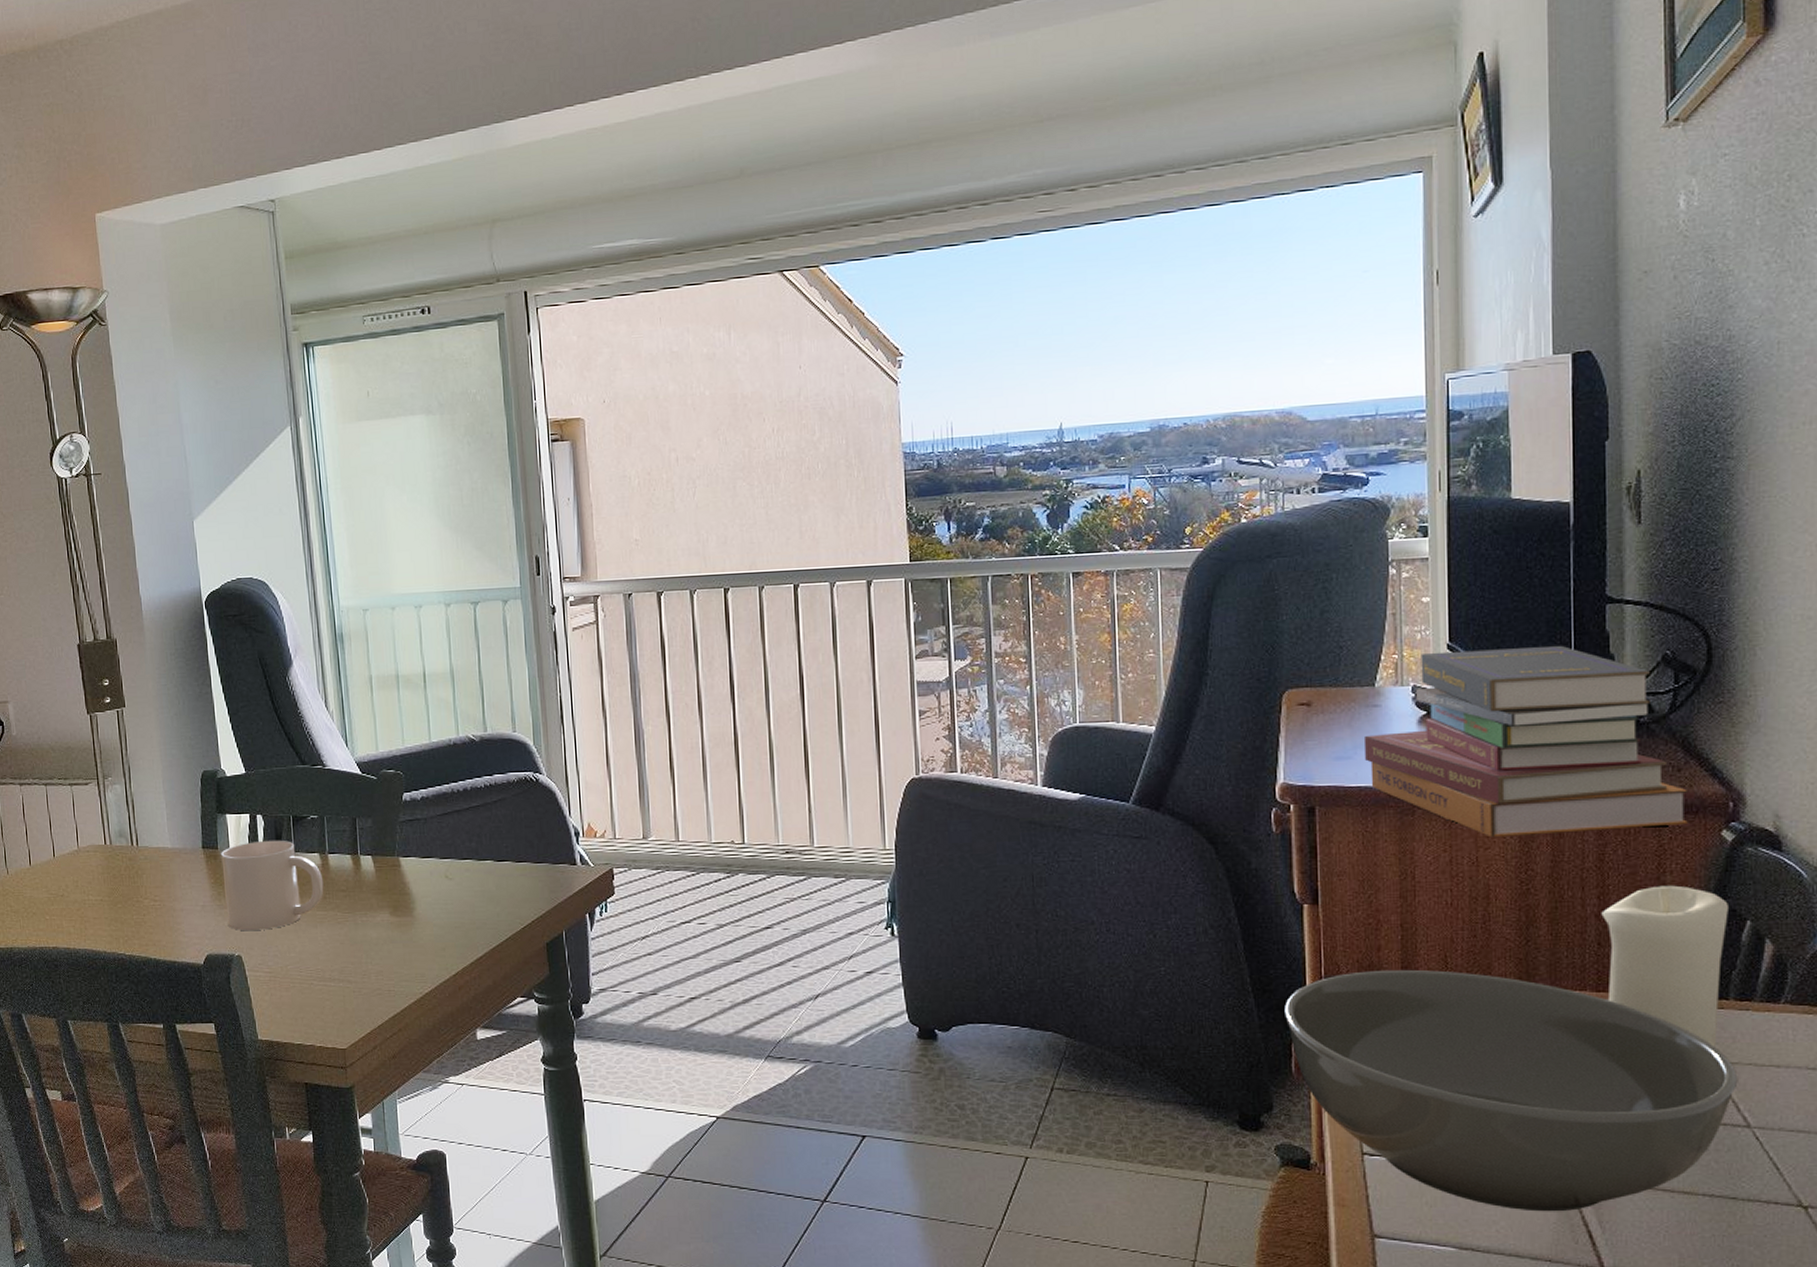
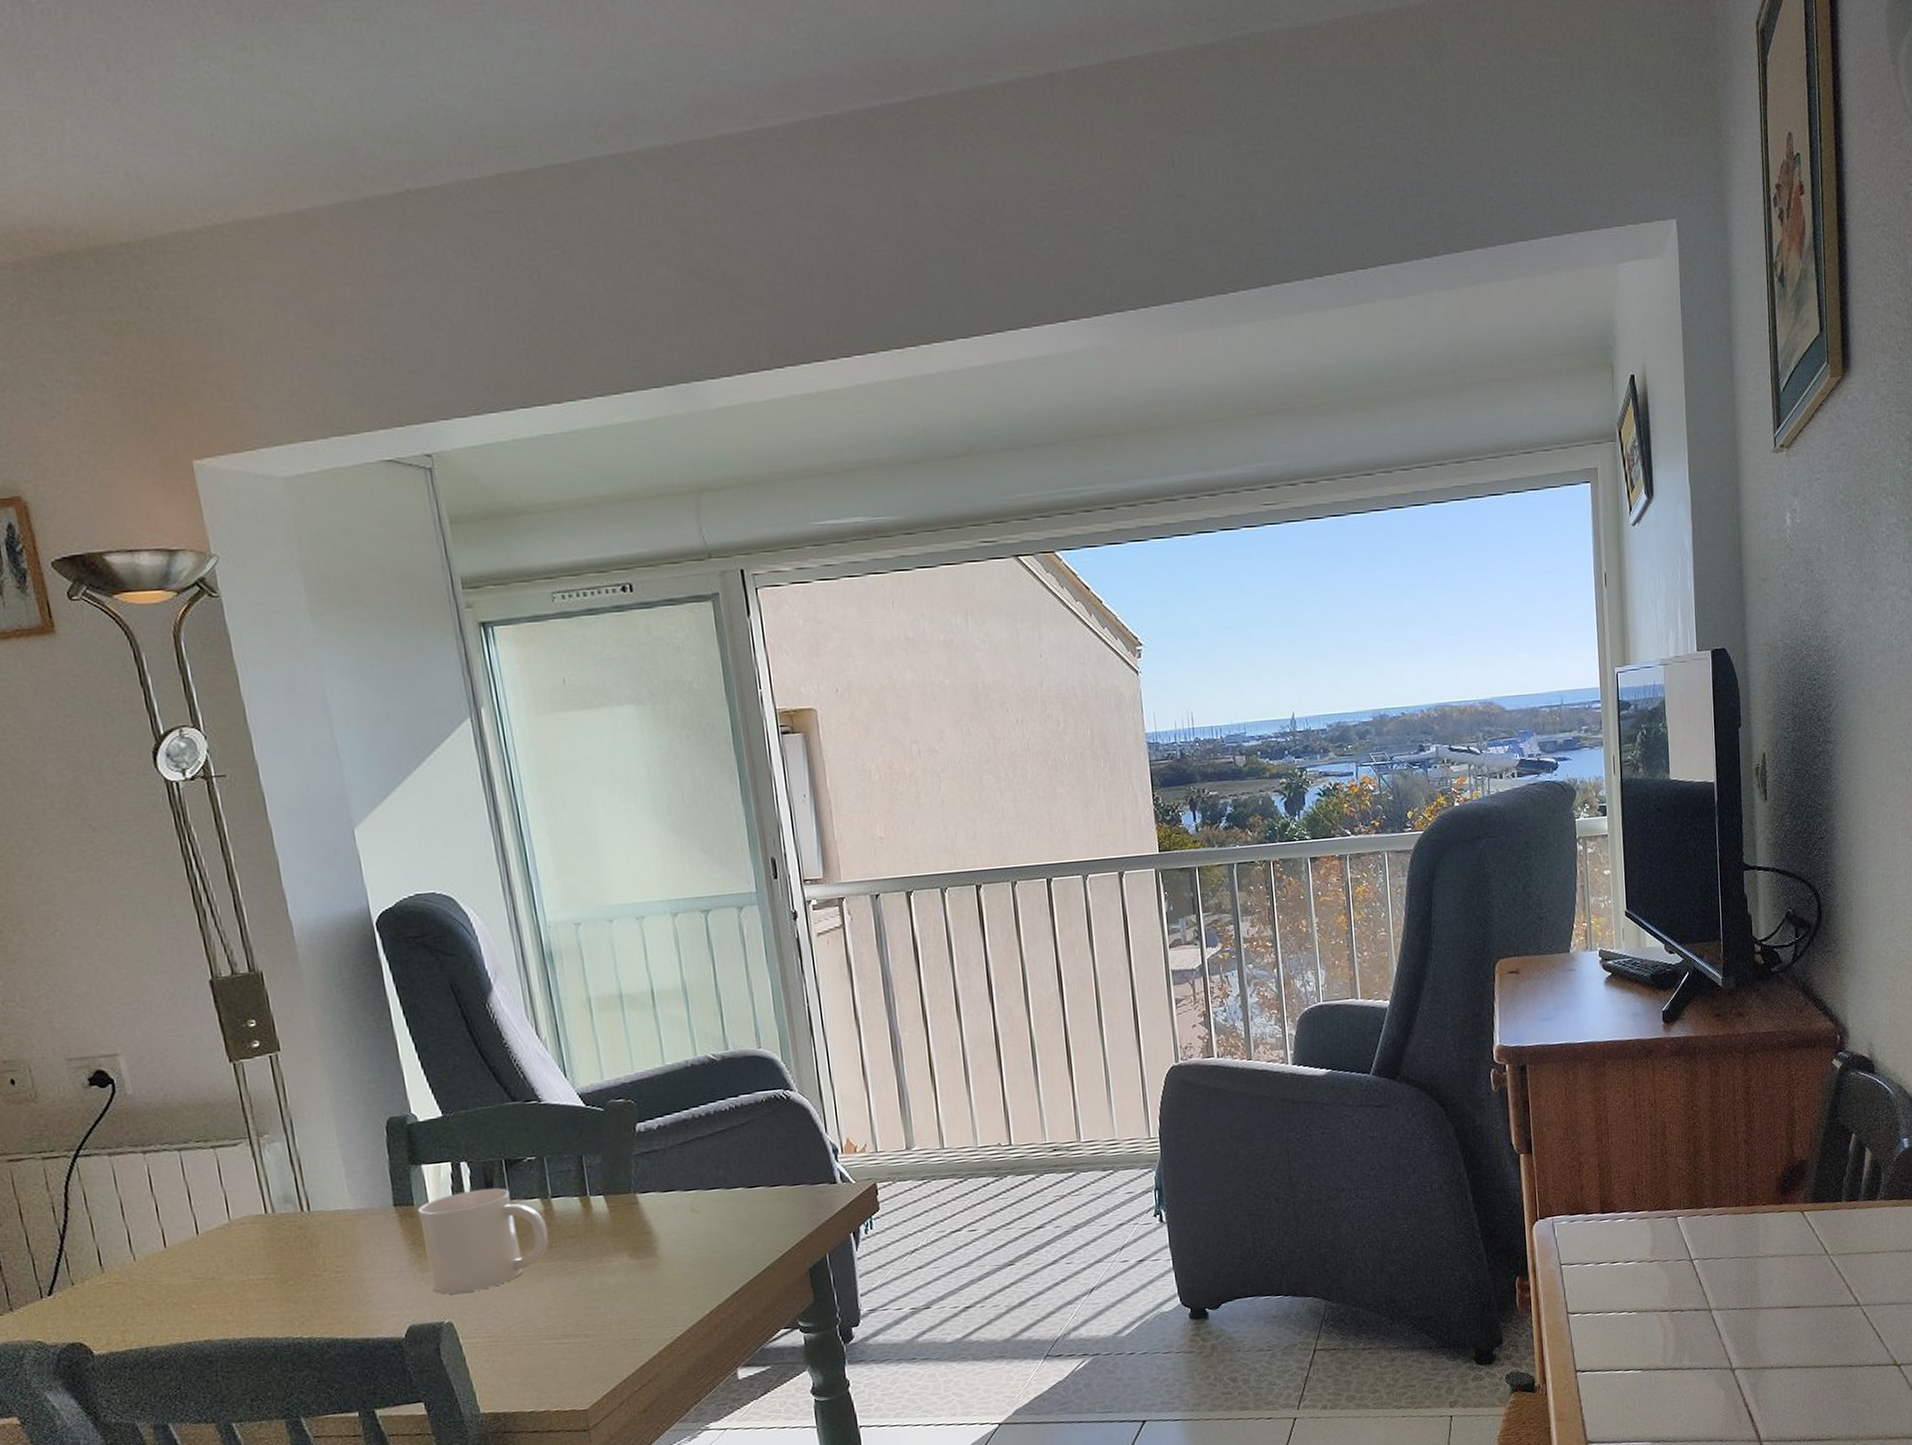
bowl: present [1285,969,1738,1212] -> none [1508,1201,1850,1401]
books: present [1363,645,1688,838] -> none [1562,908,1808,1081]
candle: present [1601,885,1728,1049] -> none [1749,1109,1839,1244]

